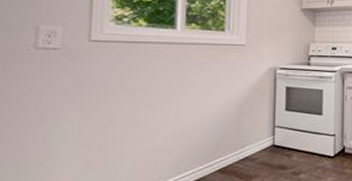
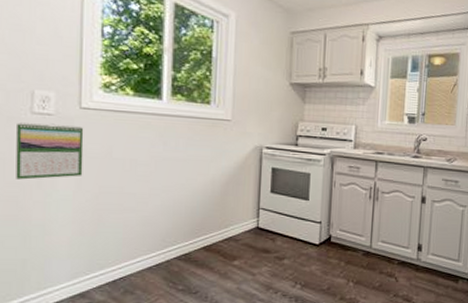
calendar: none [13,57,93,117] -> present [16,123,84,180]

